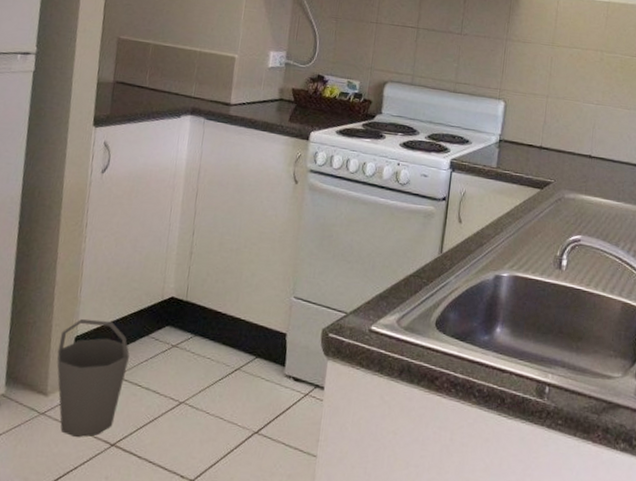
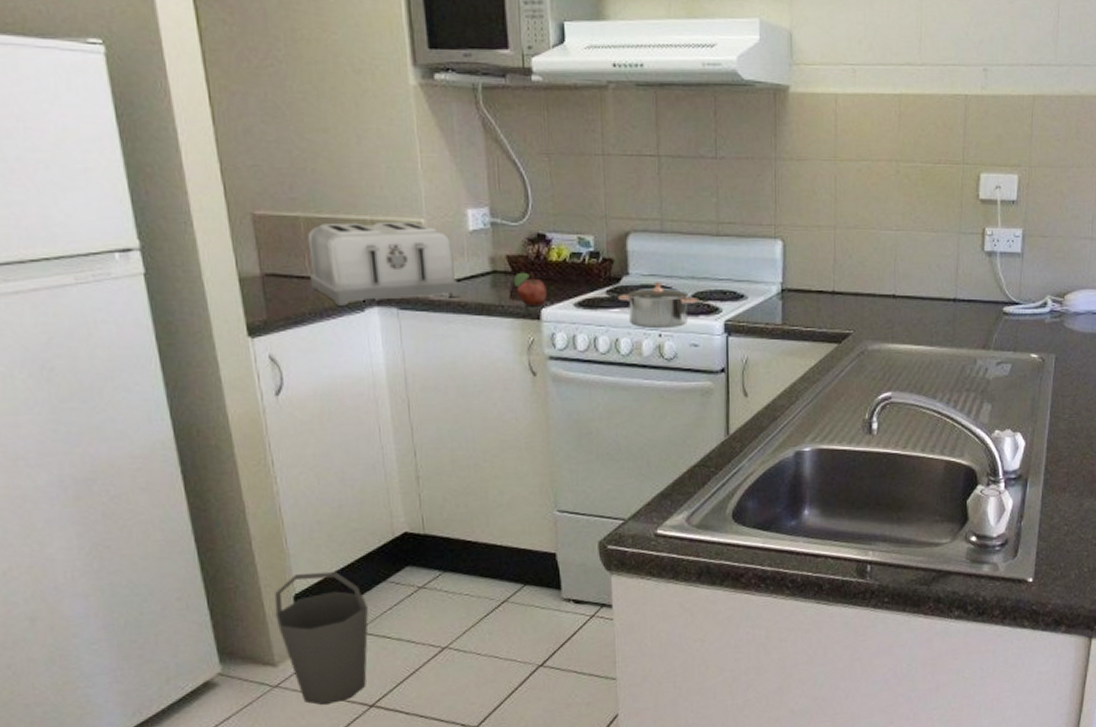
toaster: none [146,50,254,116] -> present [307,221,461,306]
fruit: none [293,102,318,130] -> present [513,272,547,307]
cooking pot: none [370,122,433,160] -> present [618,282,699,329]

